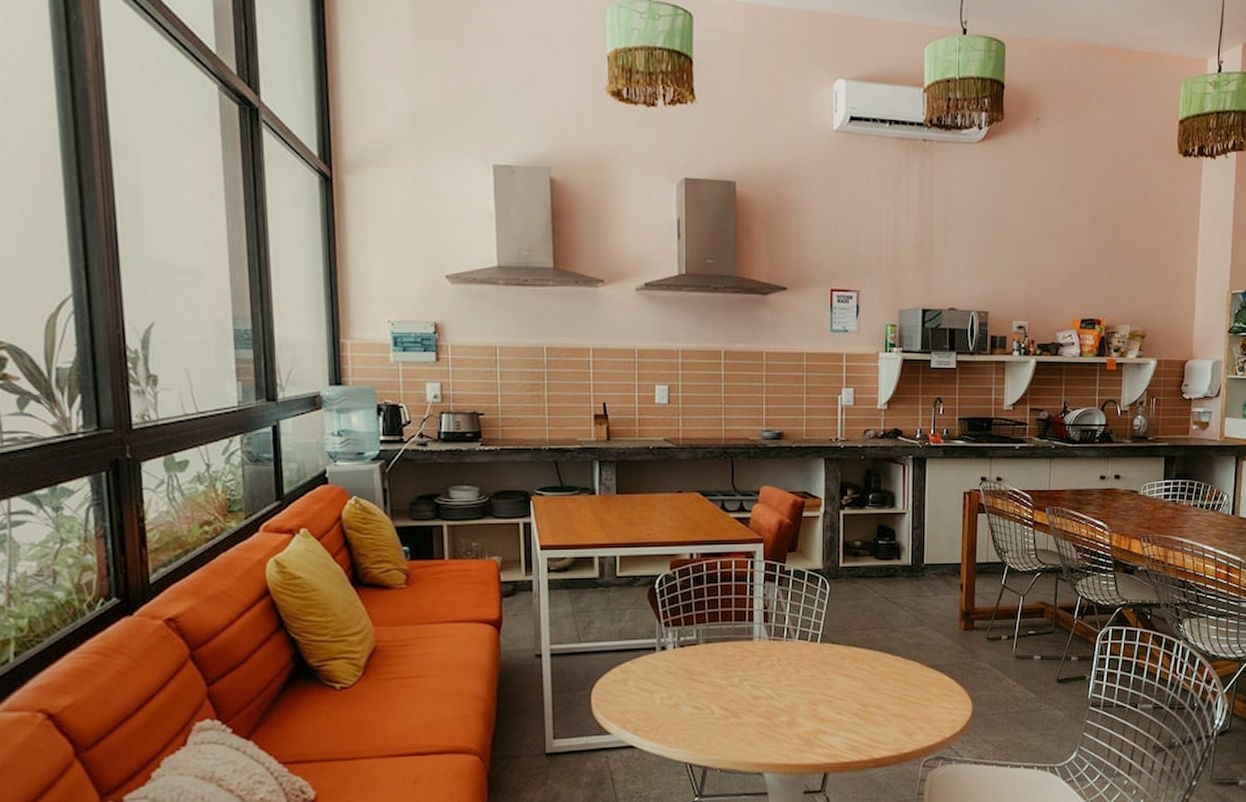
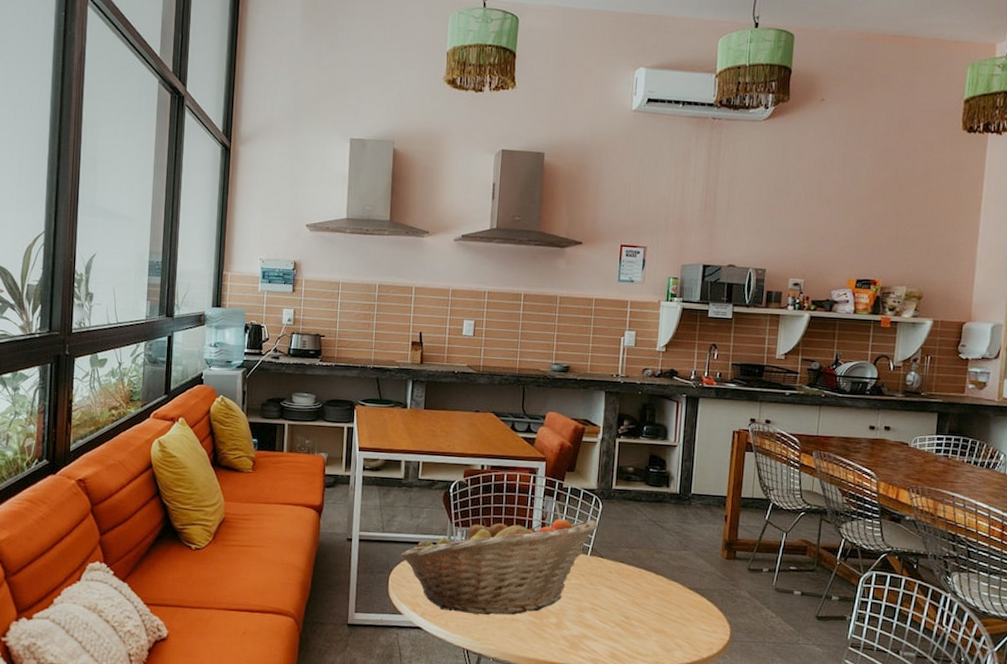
fruit basket: none [602,603,826,724] -> present [400,517,598,615]

